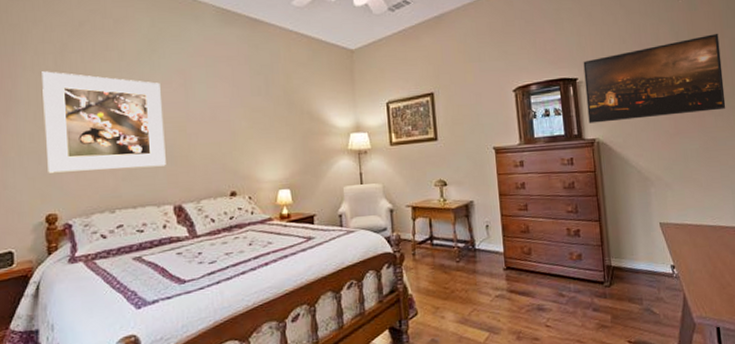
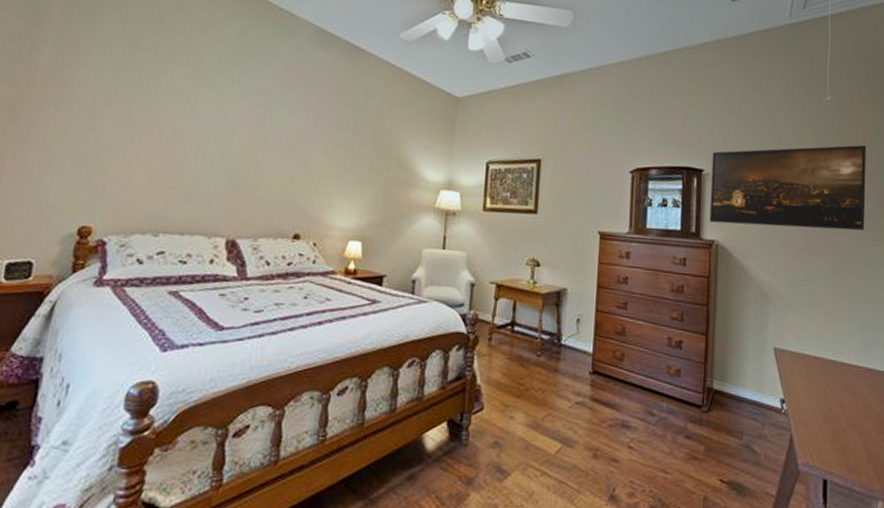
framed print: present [42,71,166,173] -> none [91,65,237,193]

